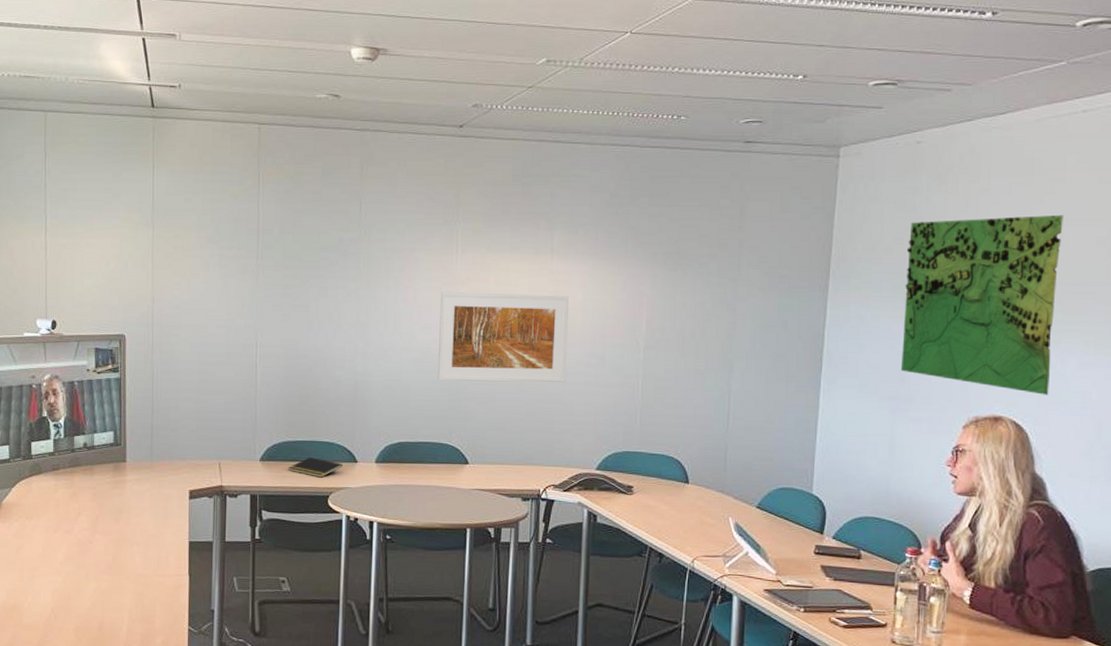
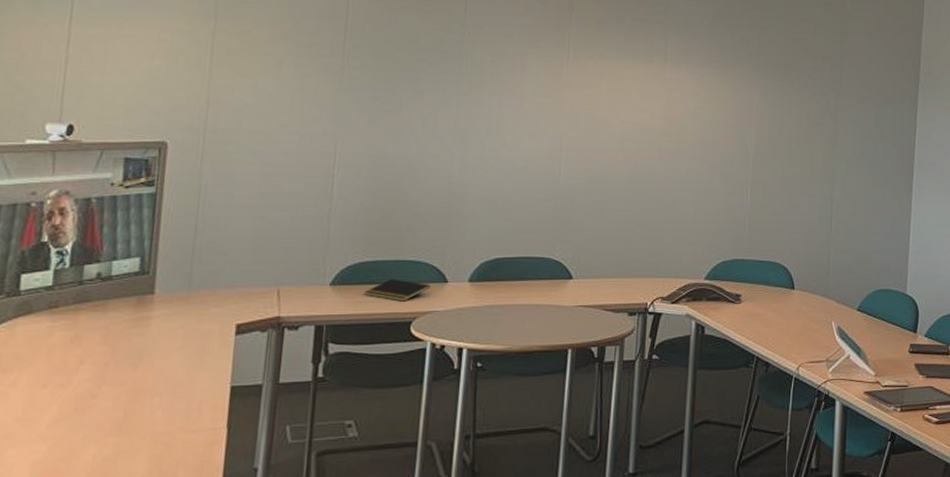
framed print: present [437,291,569,383] -> none [542,97,681,191]

